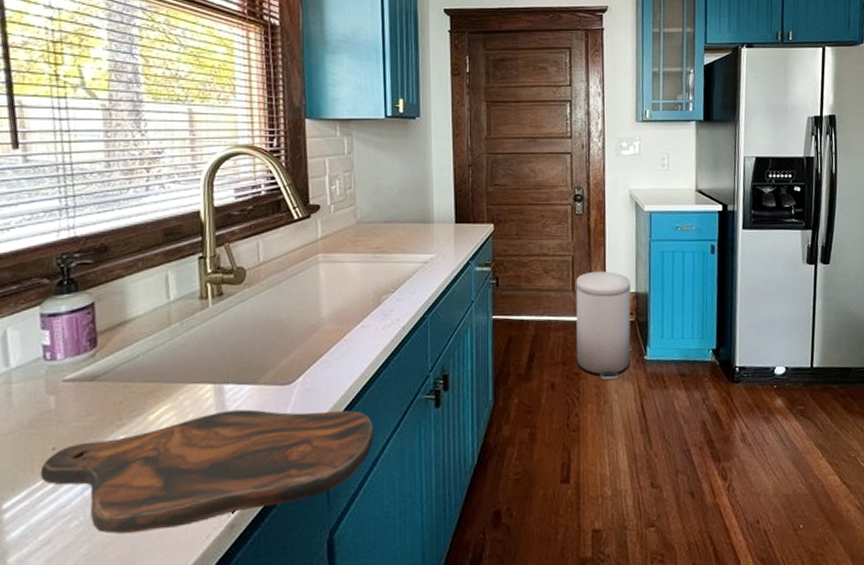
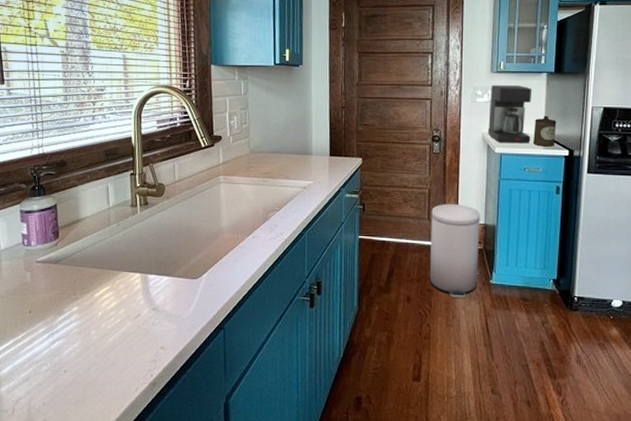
cutting board: present [40,409,374,535] -> none [21,295,261,381]
coffee maker: none [634,136,682,199] -> present [487,85,532,143]
canister: none [684,167,709,202] -> present [533,115,557,147]

